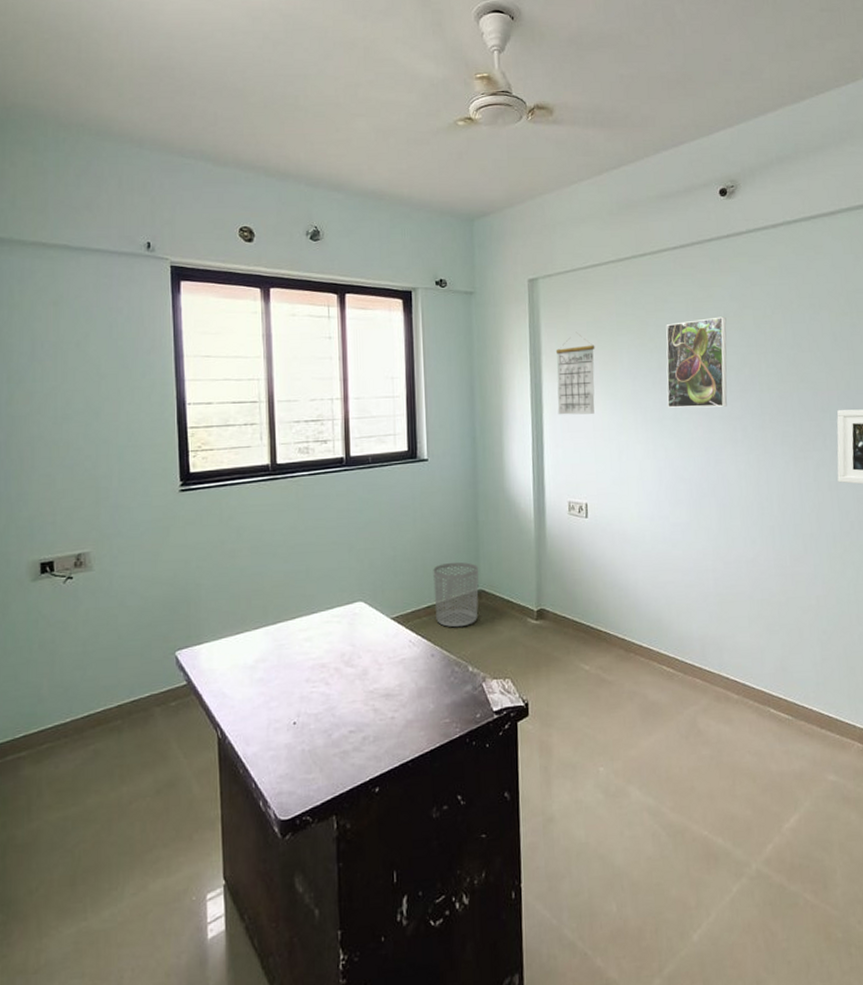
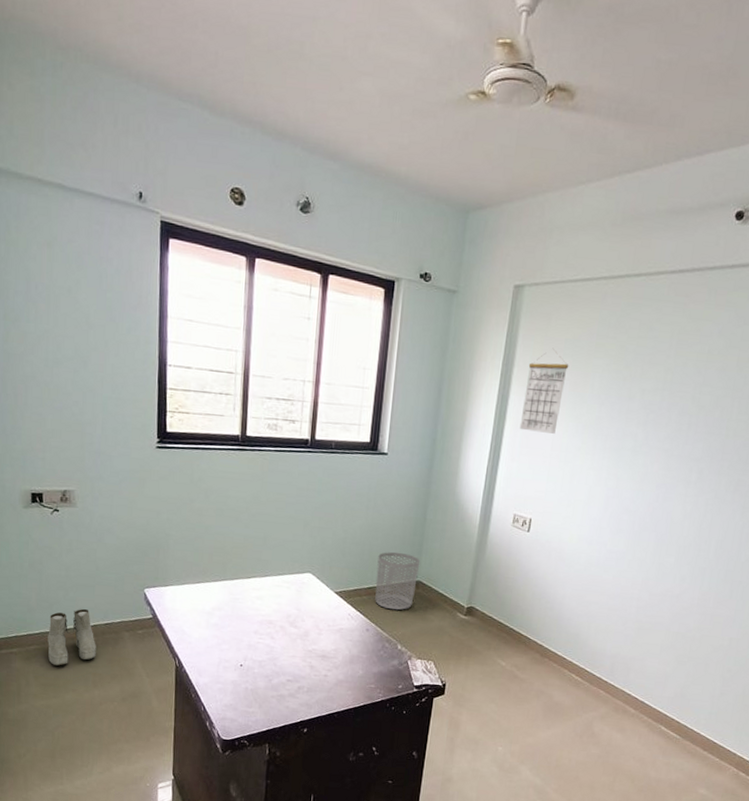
boots: none [63,687,122,764] -> present [48,608,96,666]
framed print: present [666,316,727,408] -> none [629,353,710,447]

